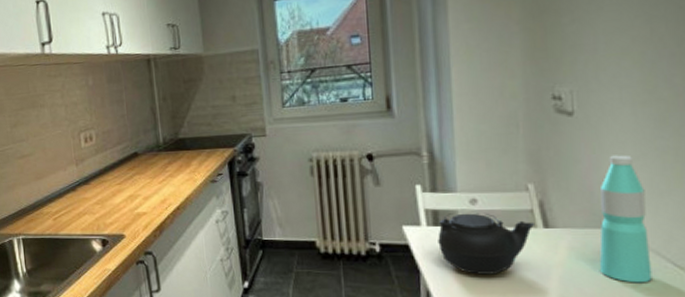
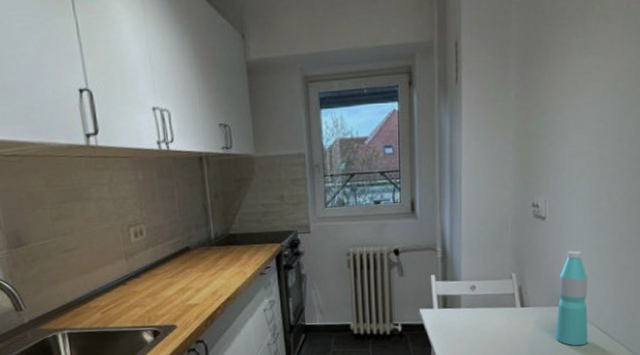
teapot: present [438,213,536,275] -> none [446,297,515,346]

